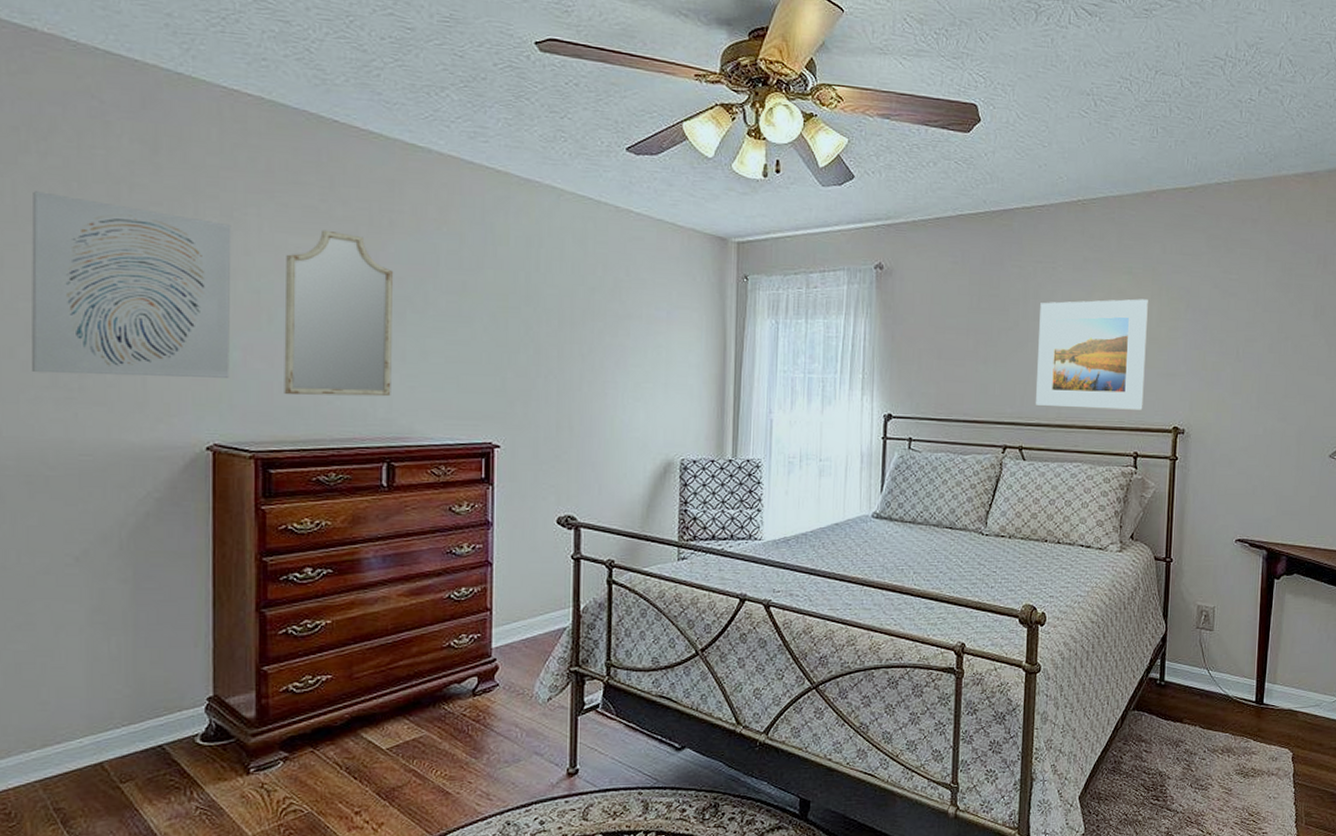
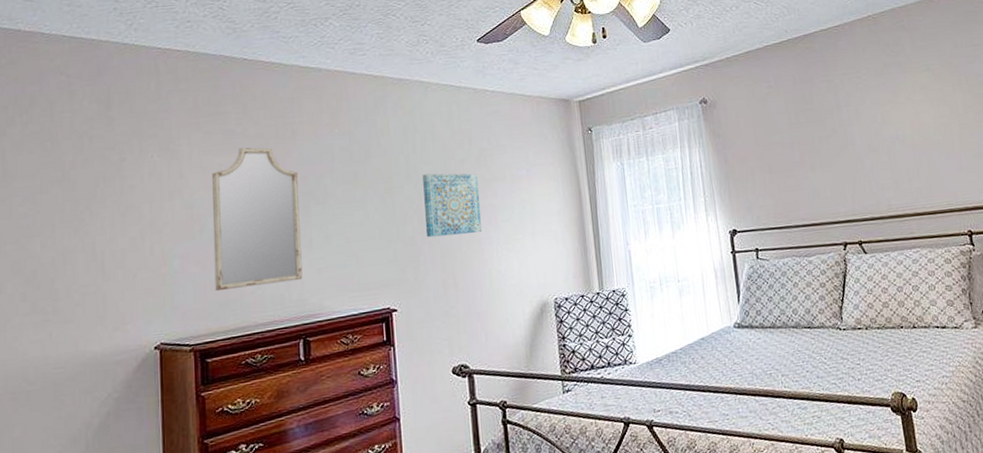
wall art: present [31,191,232,378] -> none [15,153,171,303]
wall art: none [542,298,610,375] -> present [423,173,482,238]
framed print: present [1036,299,1148,410] -> none [852,90,968,201]

